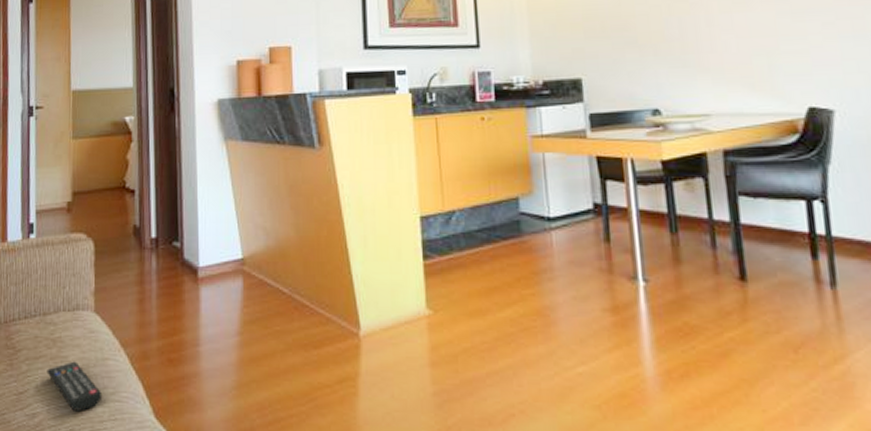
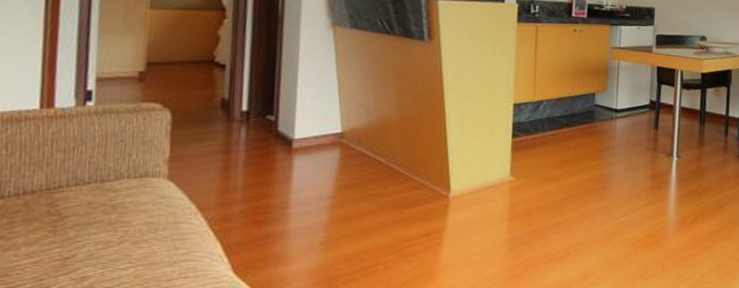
remote control: present [47,361,103,411] -> none [102,225,173,272]

